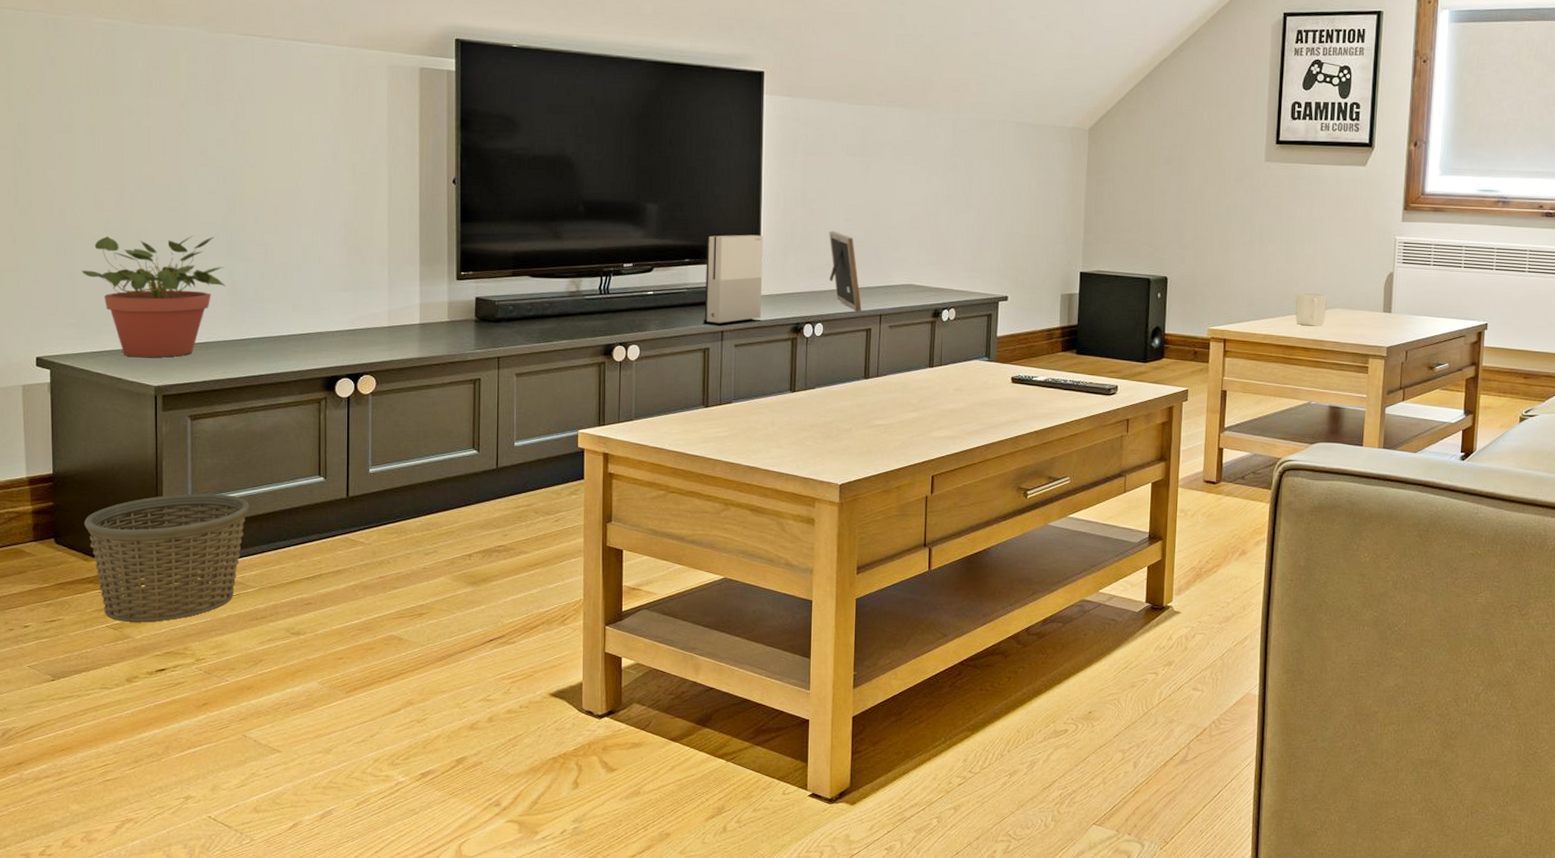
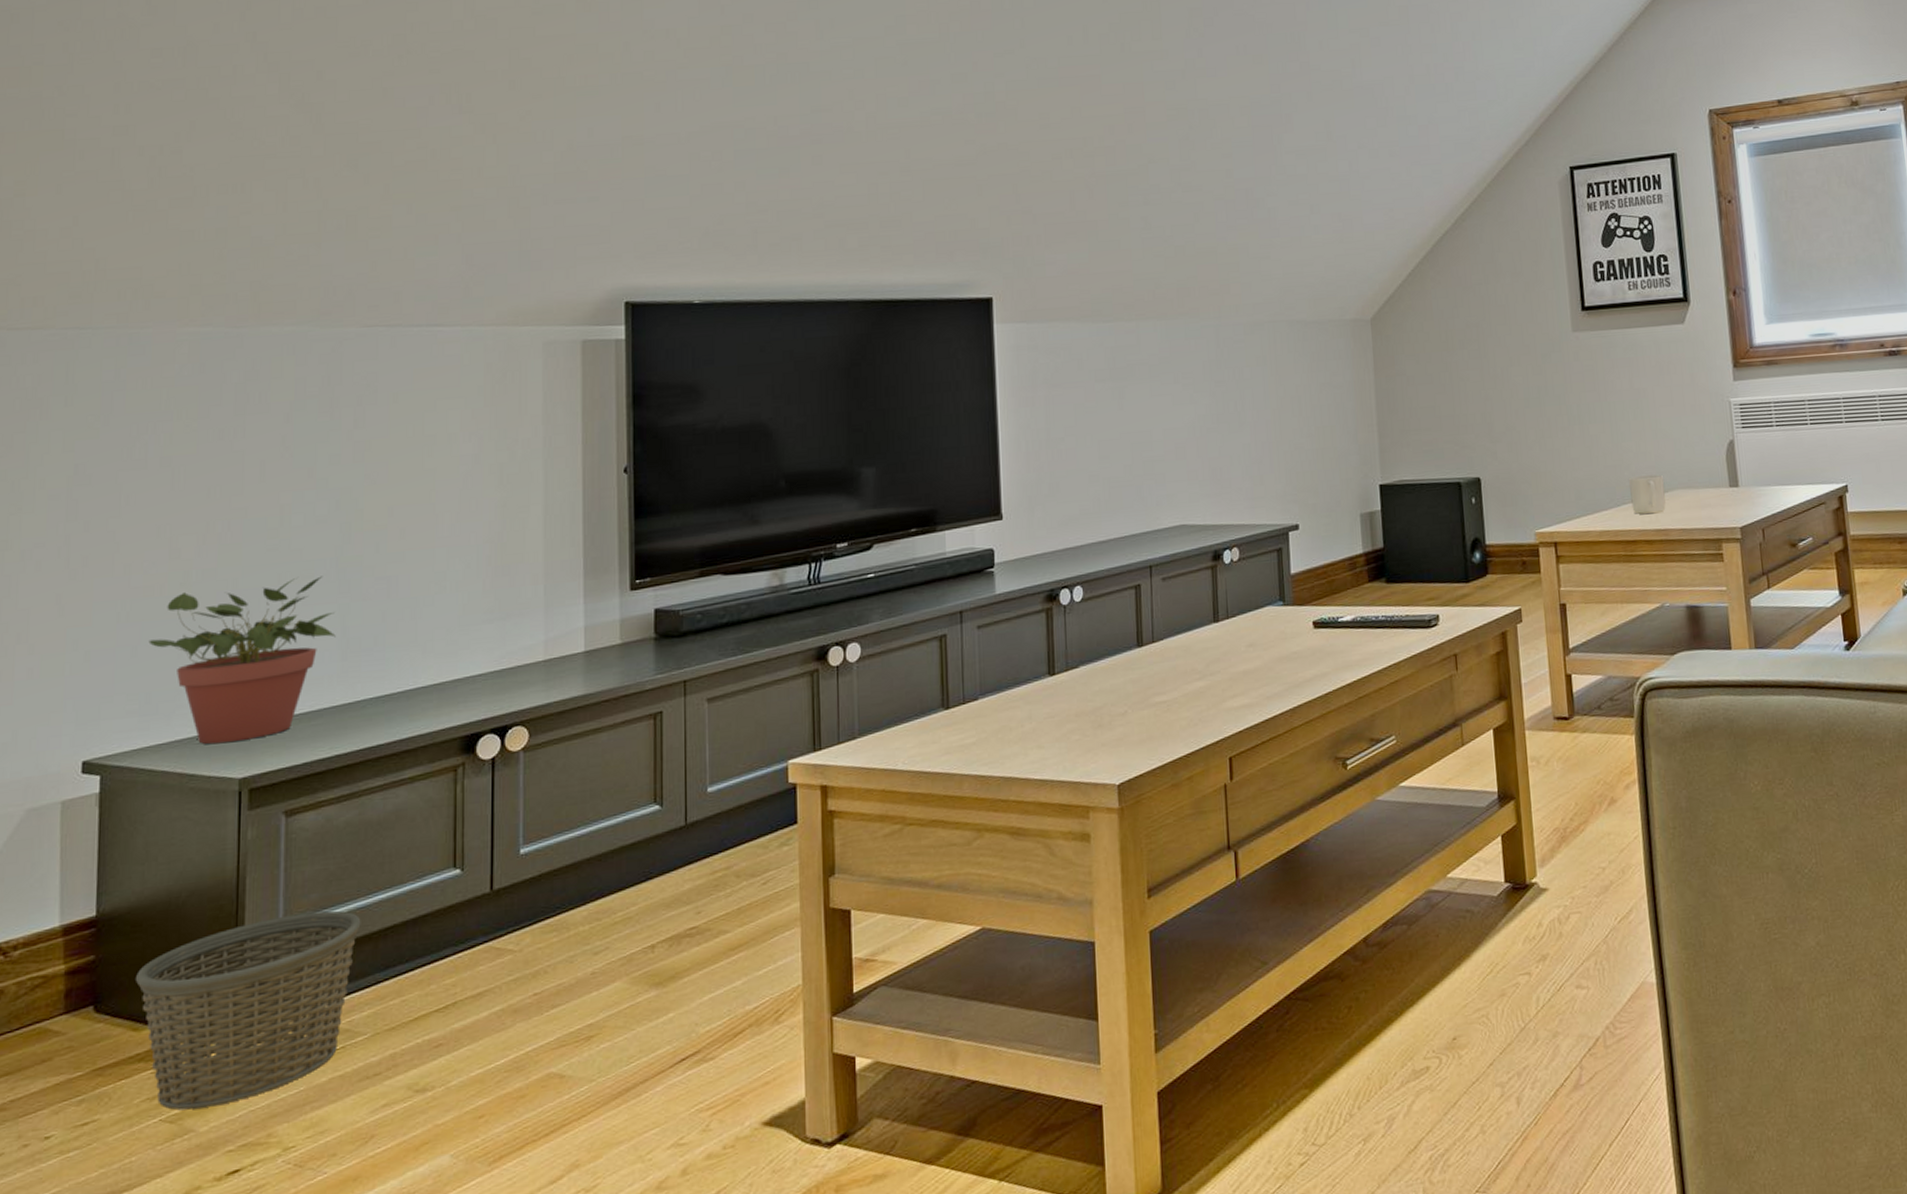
video game console: present [701,234,764,327] -> none [935,488,1008,607]
picture frame: present [829,230,862,312] -> none [1081,472,1127,567]

